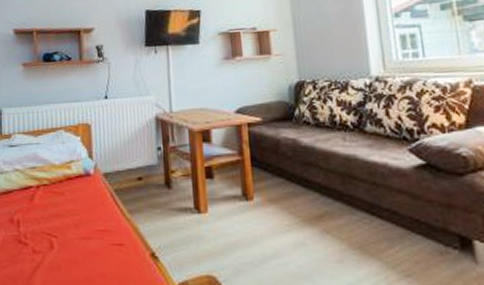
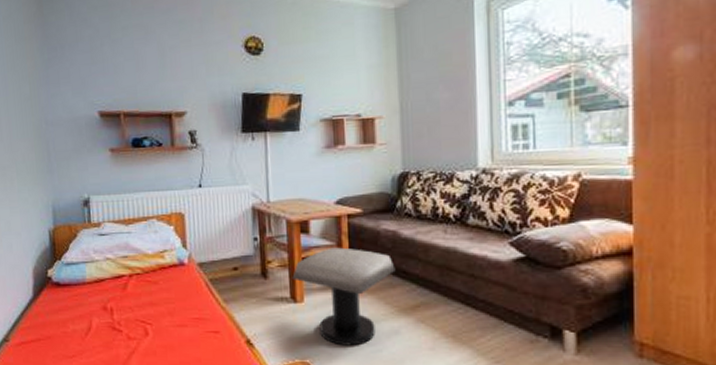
stool: none [195,156,298,259] -> present [292,247,396,346]

